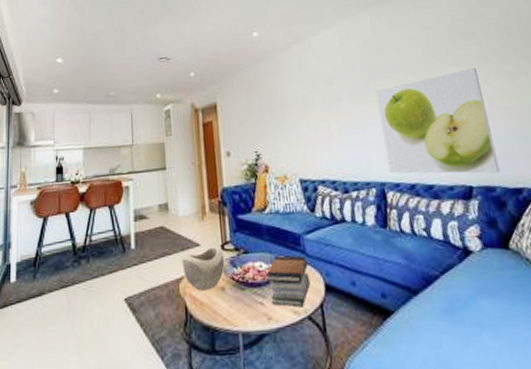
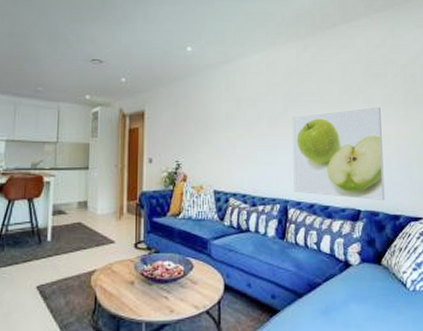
decorative bowl: present [182,247,225,291] -> none [96,245,137,284]
book stack: present [266,255,311,308] -> none [174,257,212,303]

